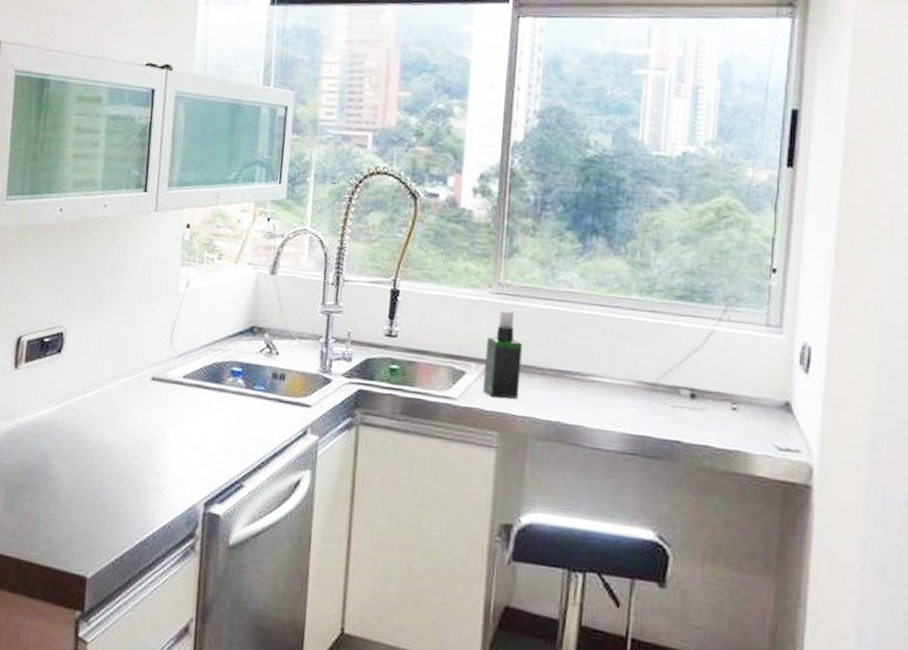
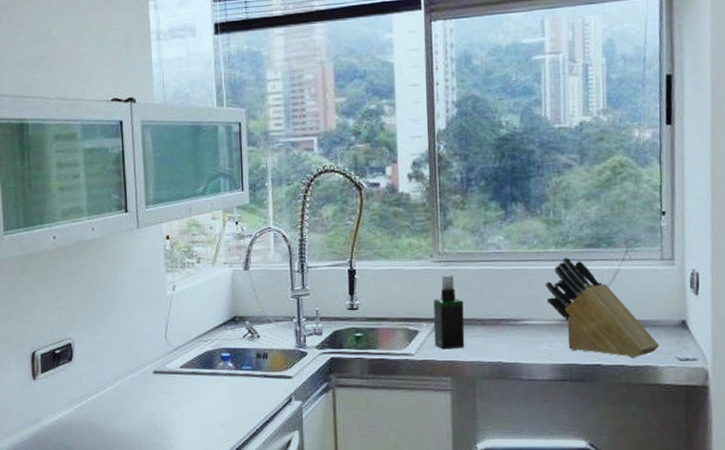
knife block: none [622,307,756,439] -> present [546,257,660,358]

